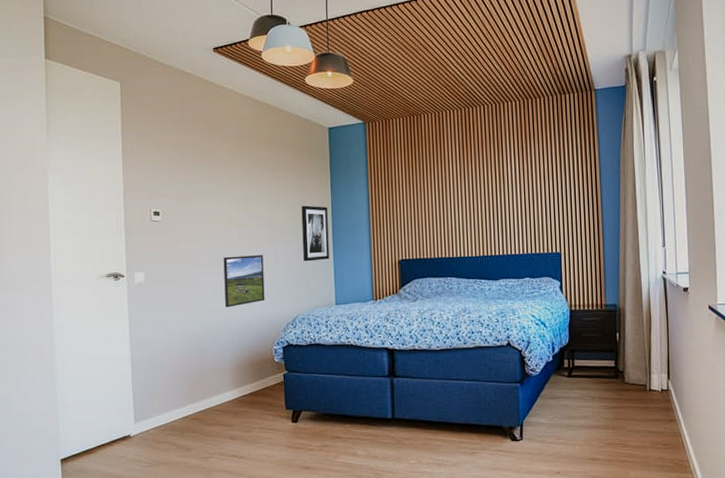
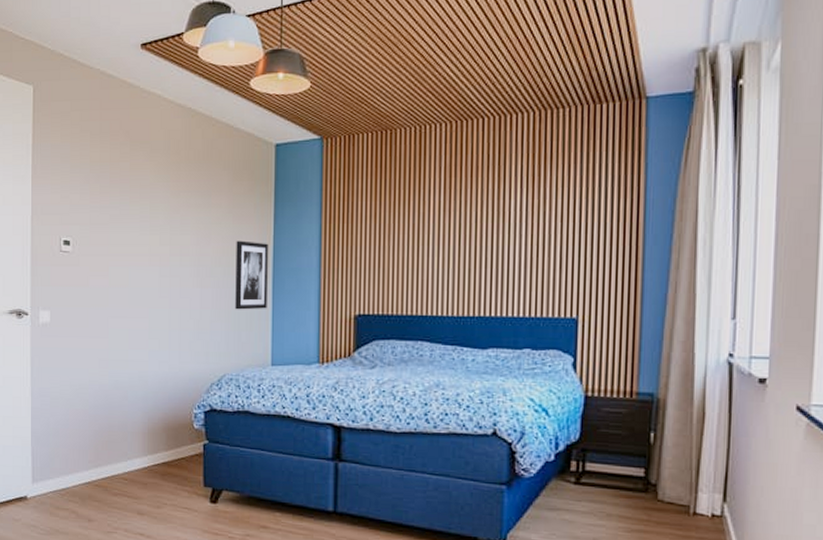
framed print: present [223,255,265,307] -> none [139,298,187,359]

